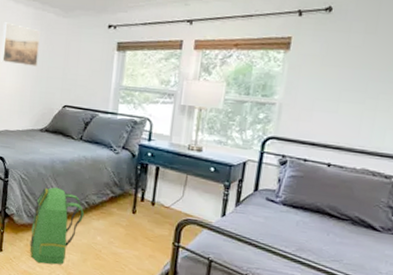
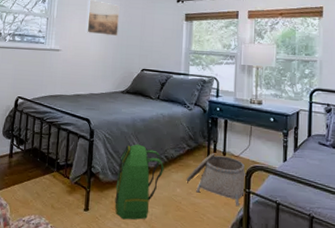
basket: none [108,202,178,260] -> present [186,153,248,207]

